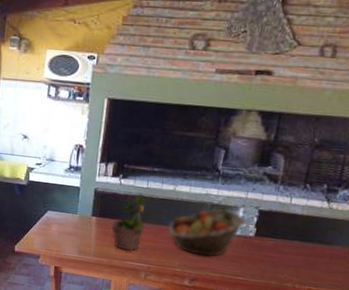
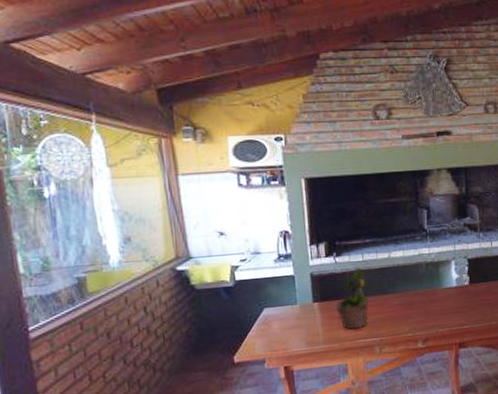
fruit basket: present [168,209,247,257] -> none [392,265,460,315]

